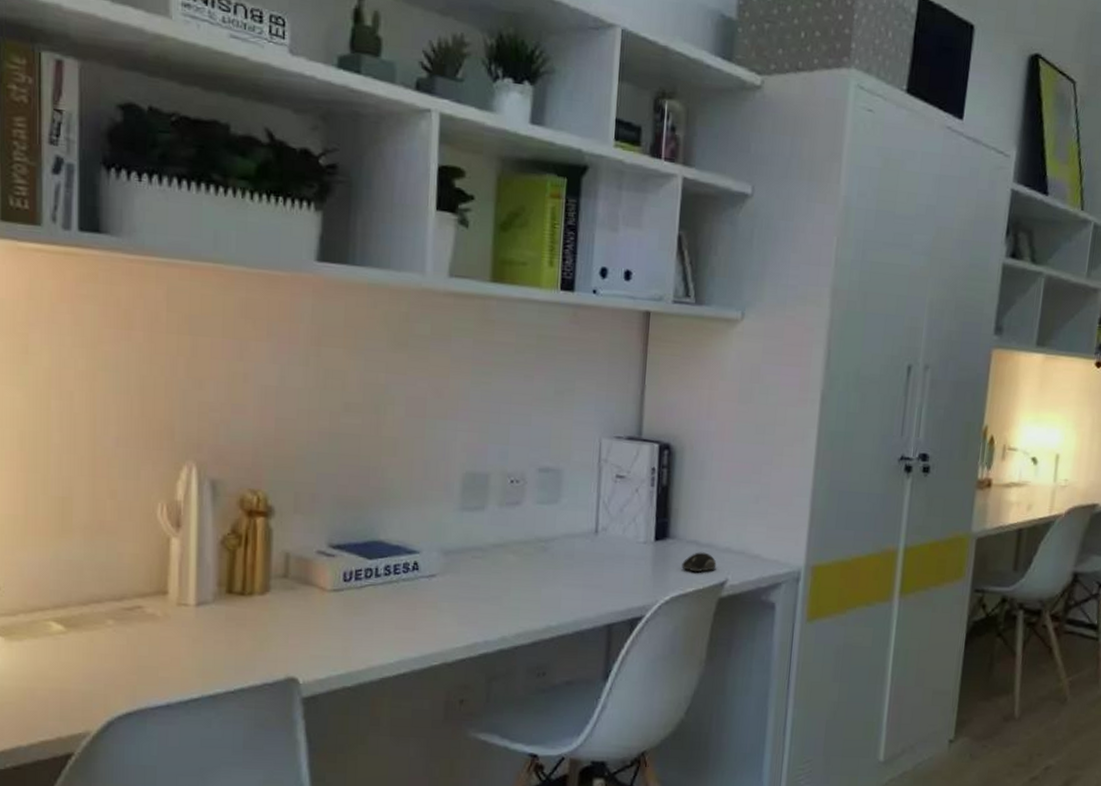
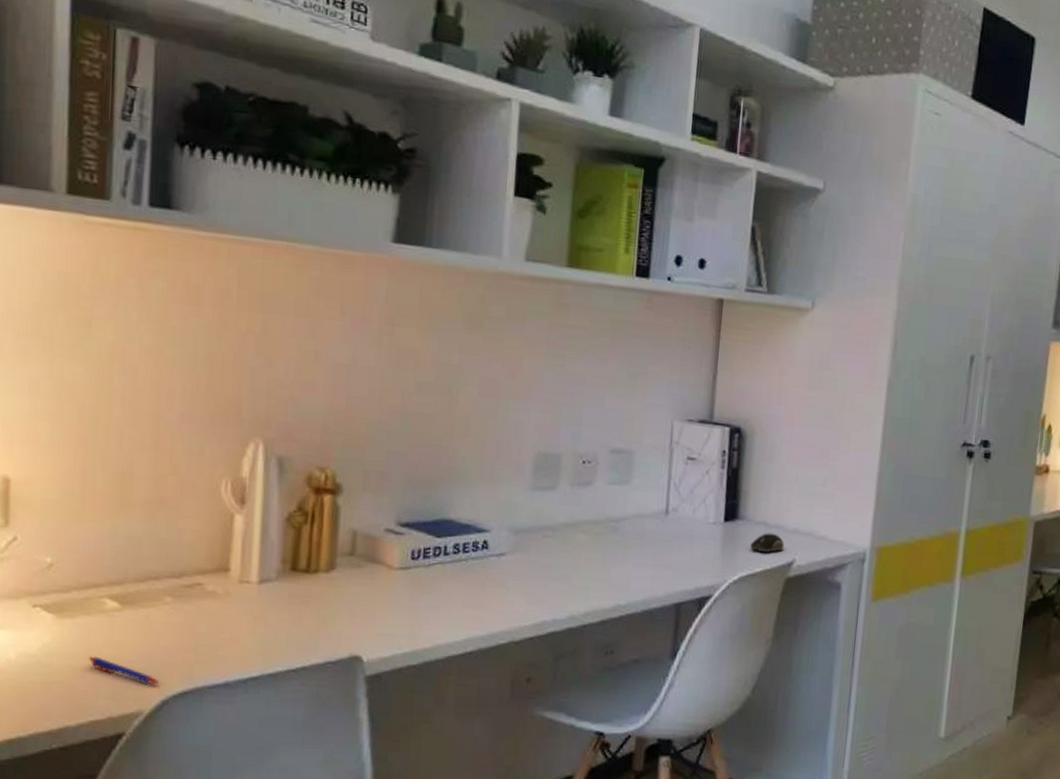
pen: none [38,678,106,706] -> present [89,656,161,685]

